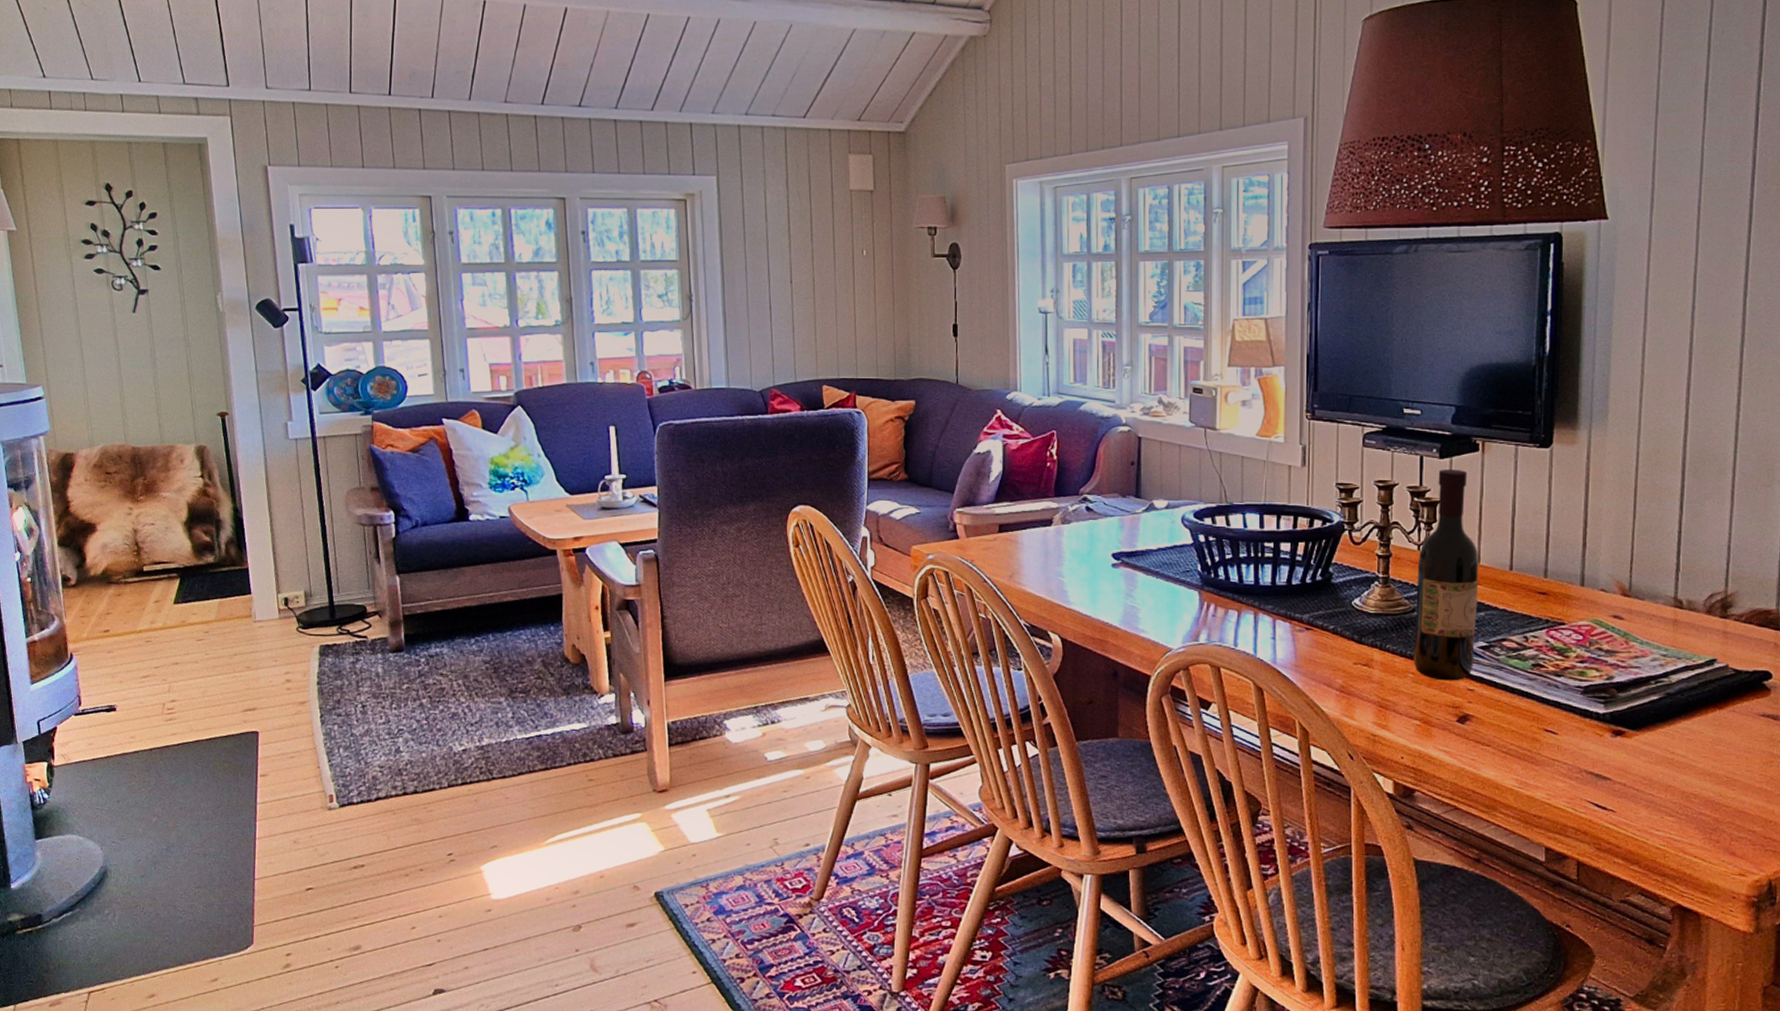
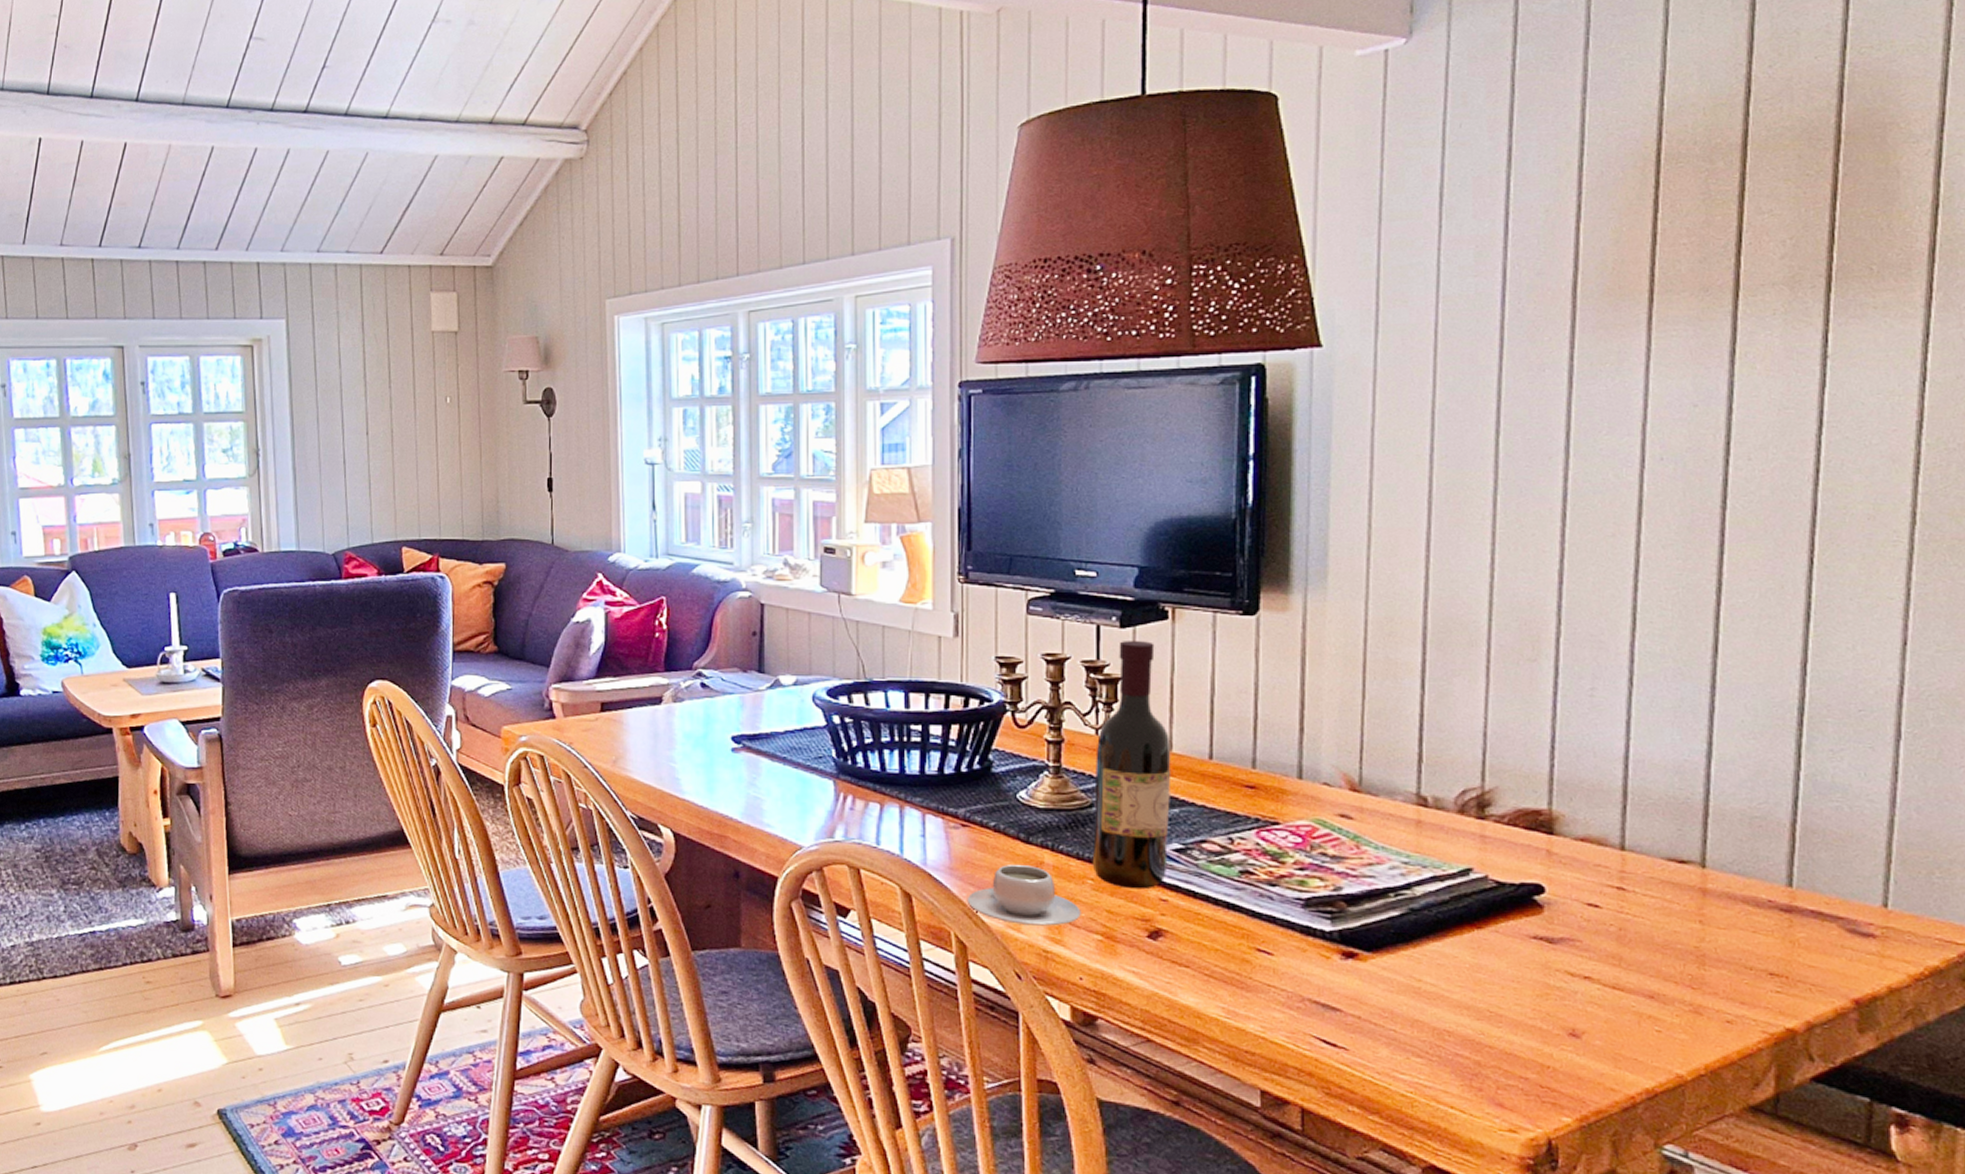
teacup: none [1309,661,1403,714] -> present [966,864,1081,926]

